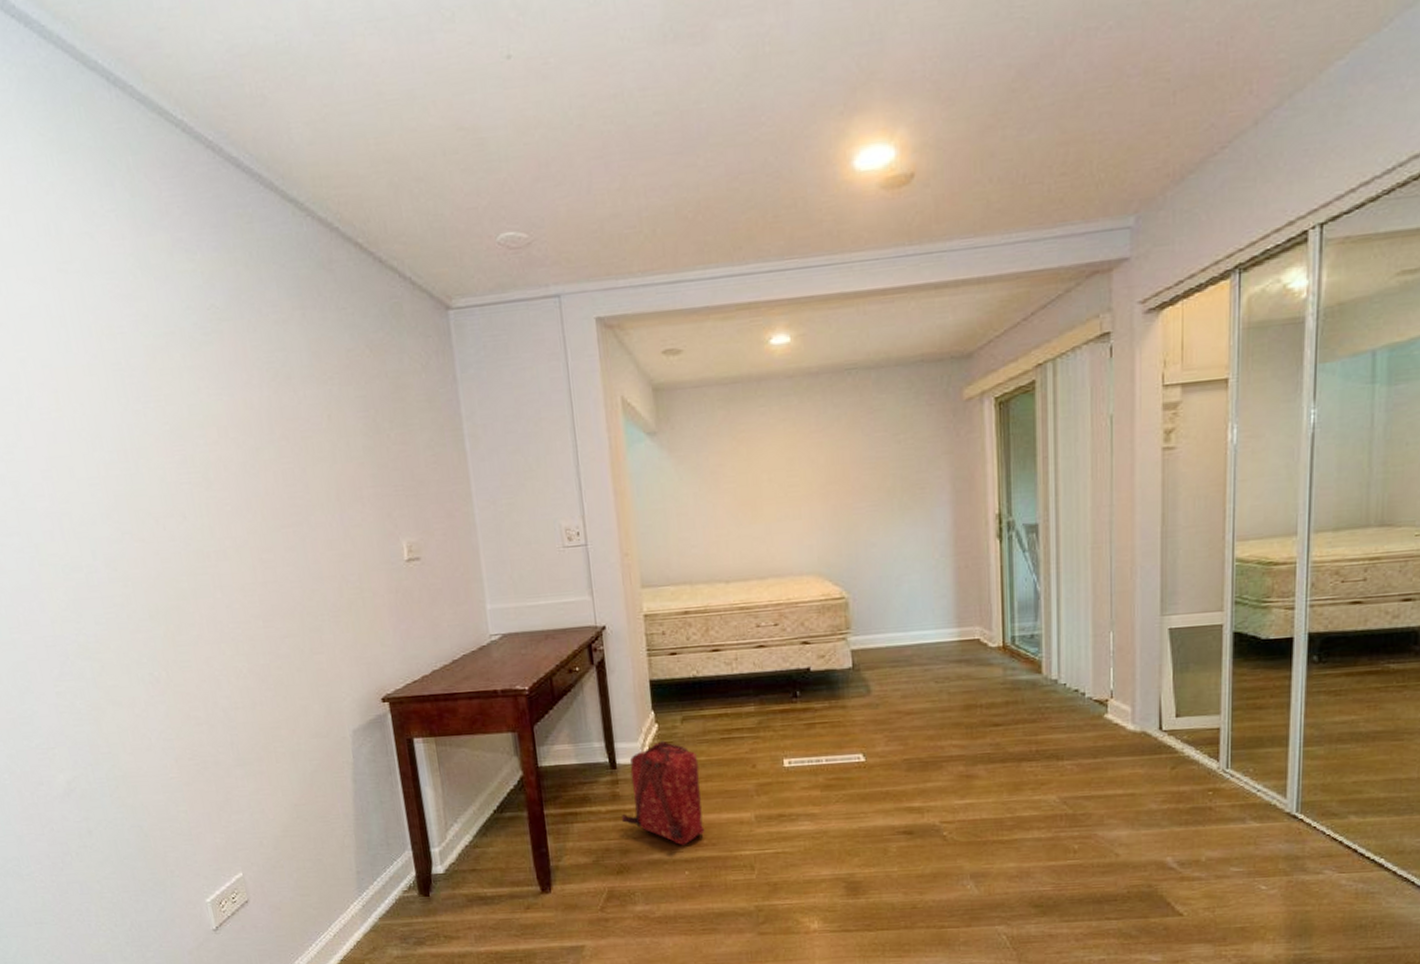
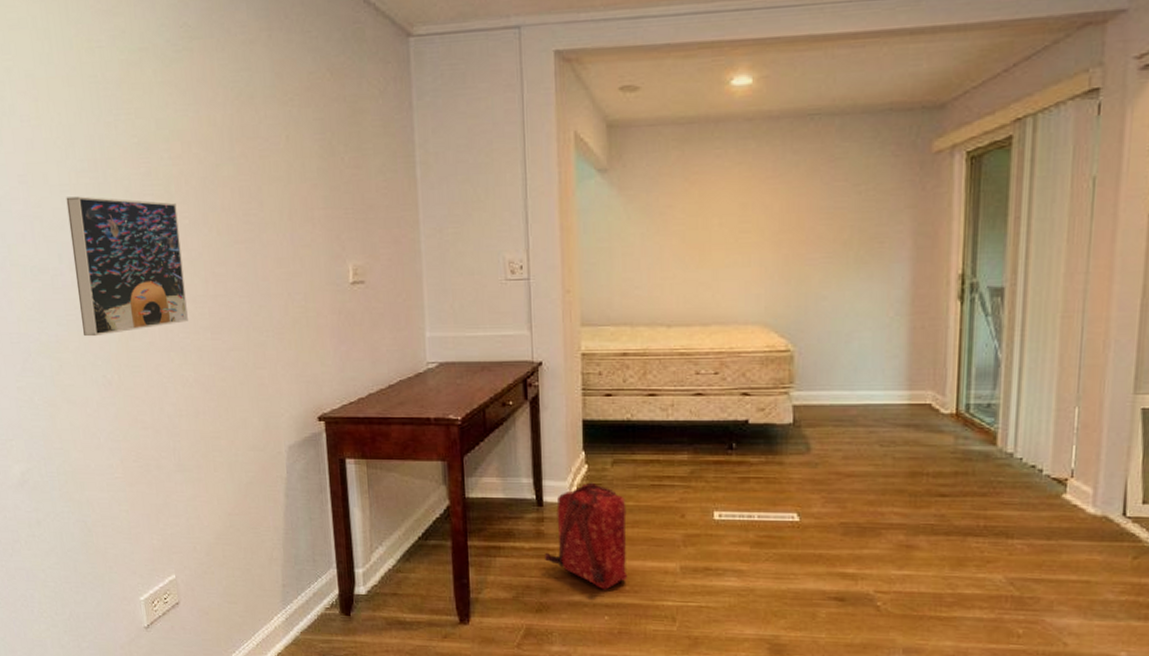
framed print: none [95,488,238,635] -> present [66,196,188,337]

